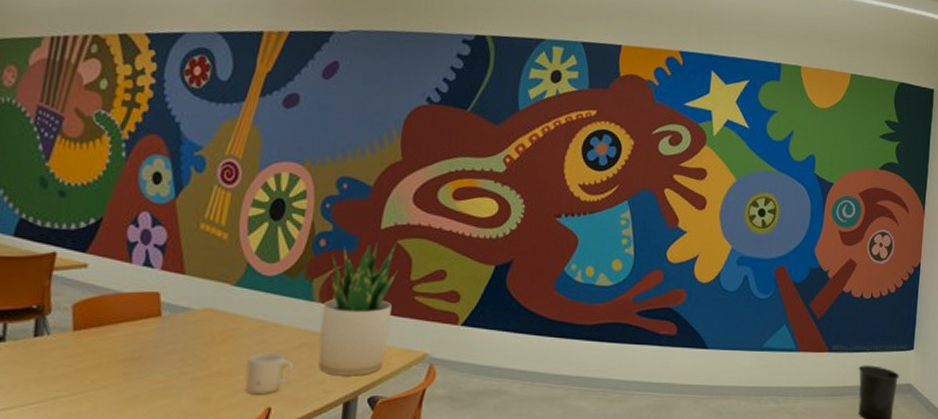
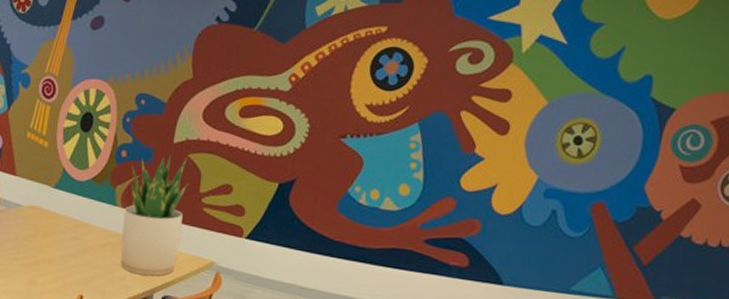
mug: present [245,352,295,394] -> none [62,247,101,284]

